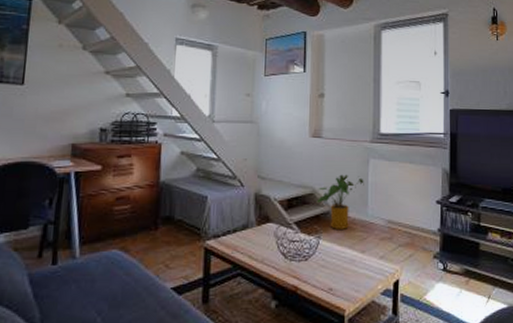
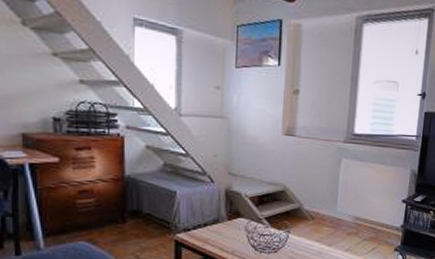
house plant: present [316,174,364,229] -> none [287,173,335,225]

